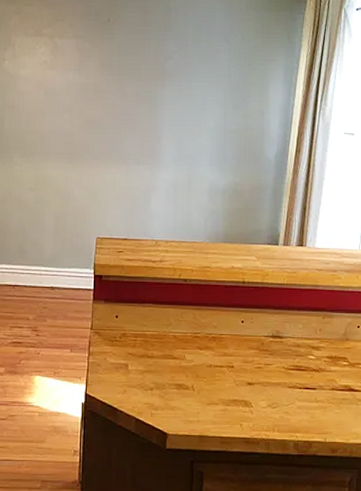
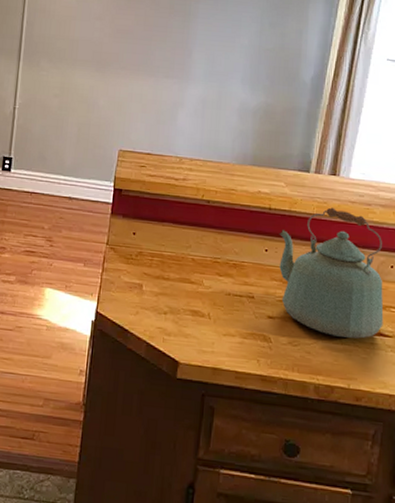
kettle: none [254,276,353,396] -> present [279,207,384,339]

